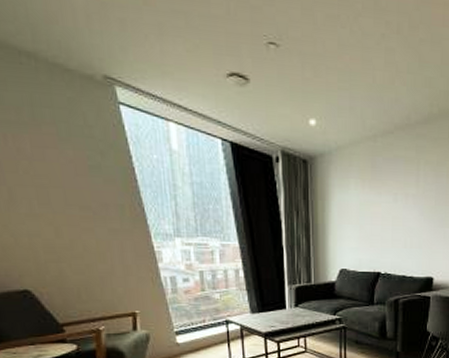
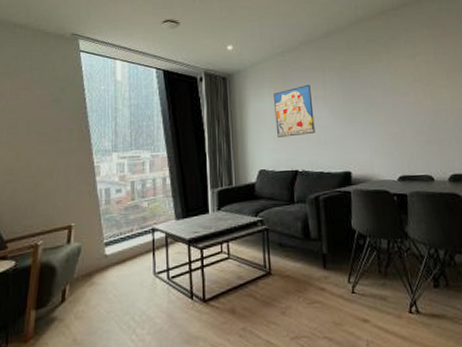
wall art: none [361,178,403,237] -> present [274,84,315,138]

